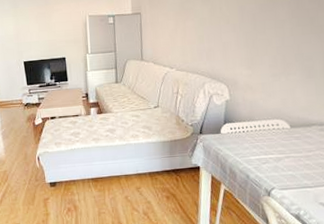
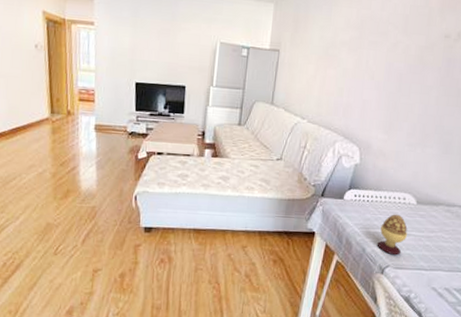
decorative egg: none [259,140,287,178] -> present [377,214,408,256]

